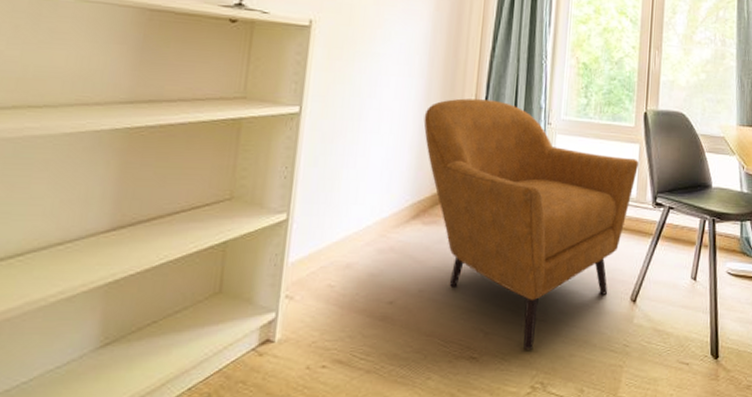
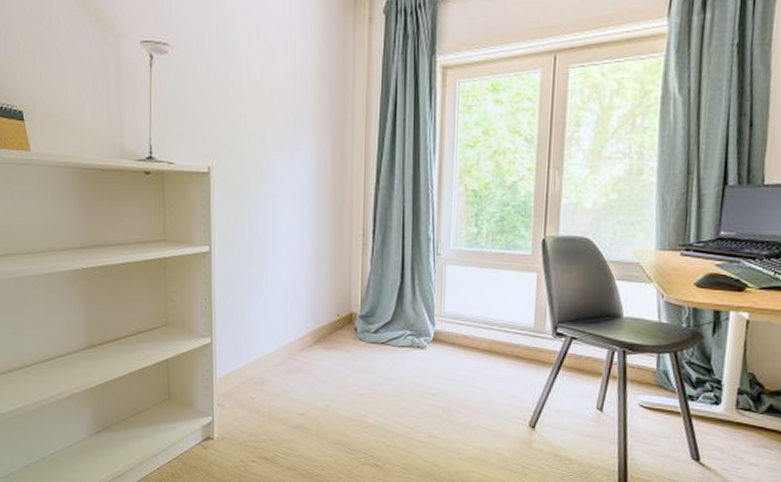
armchair: present [423,98,638,350] -> none [316,232,536,463]

